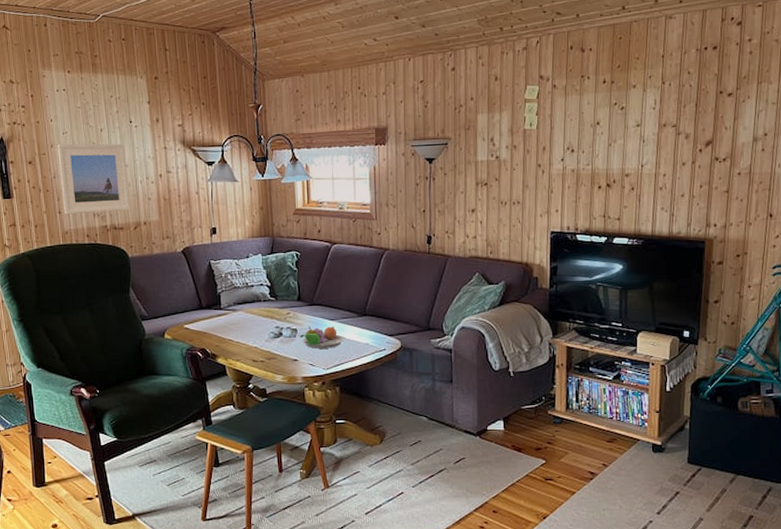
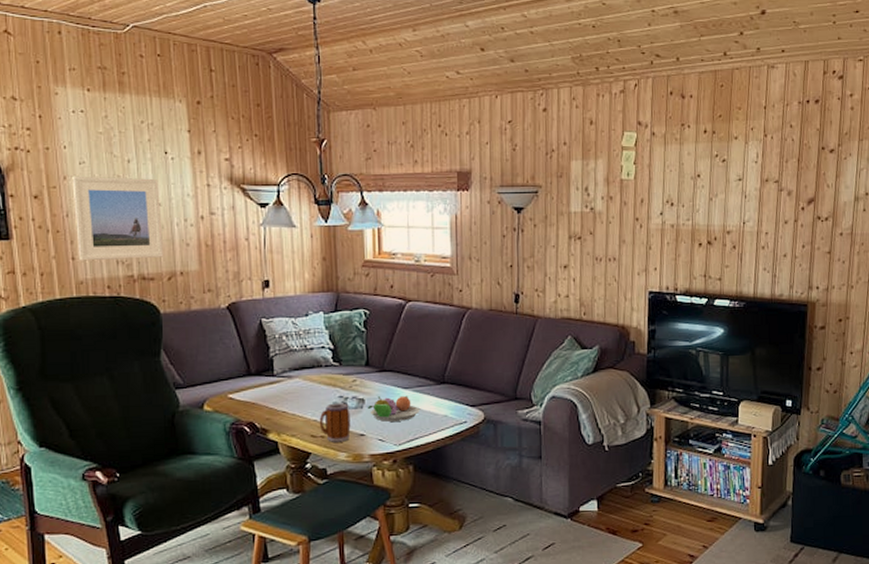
mug: none [259,332,286,366] -> present [319,403,351,442]

